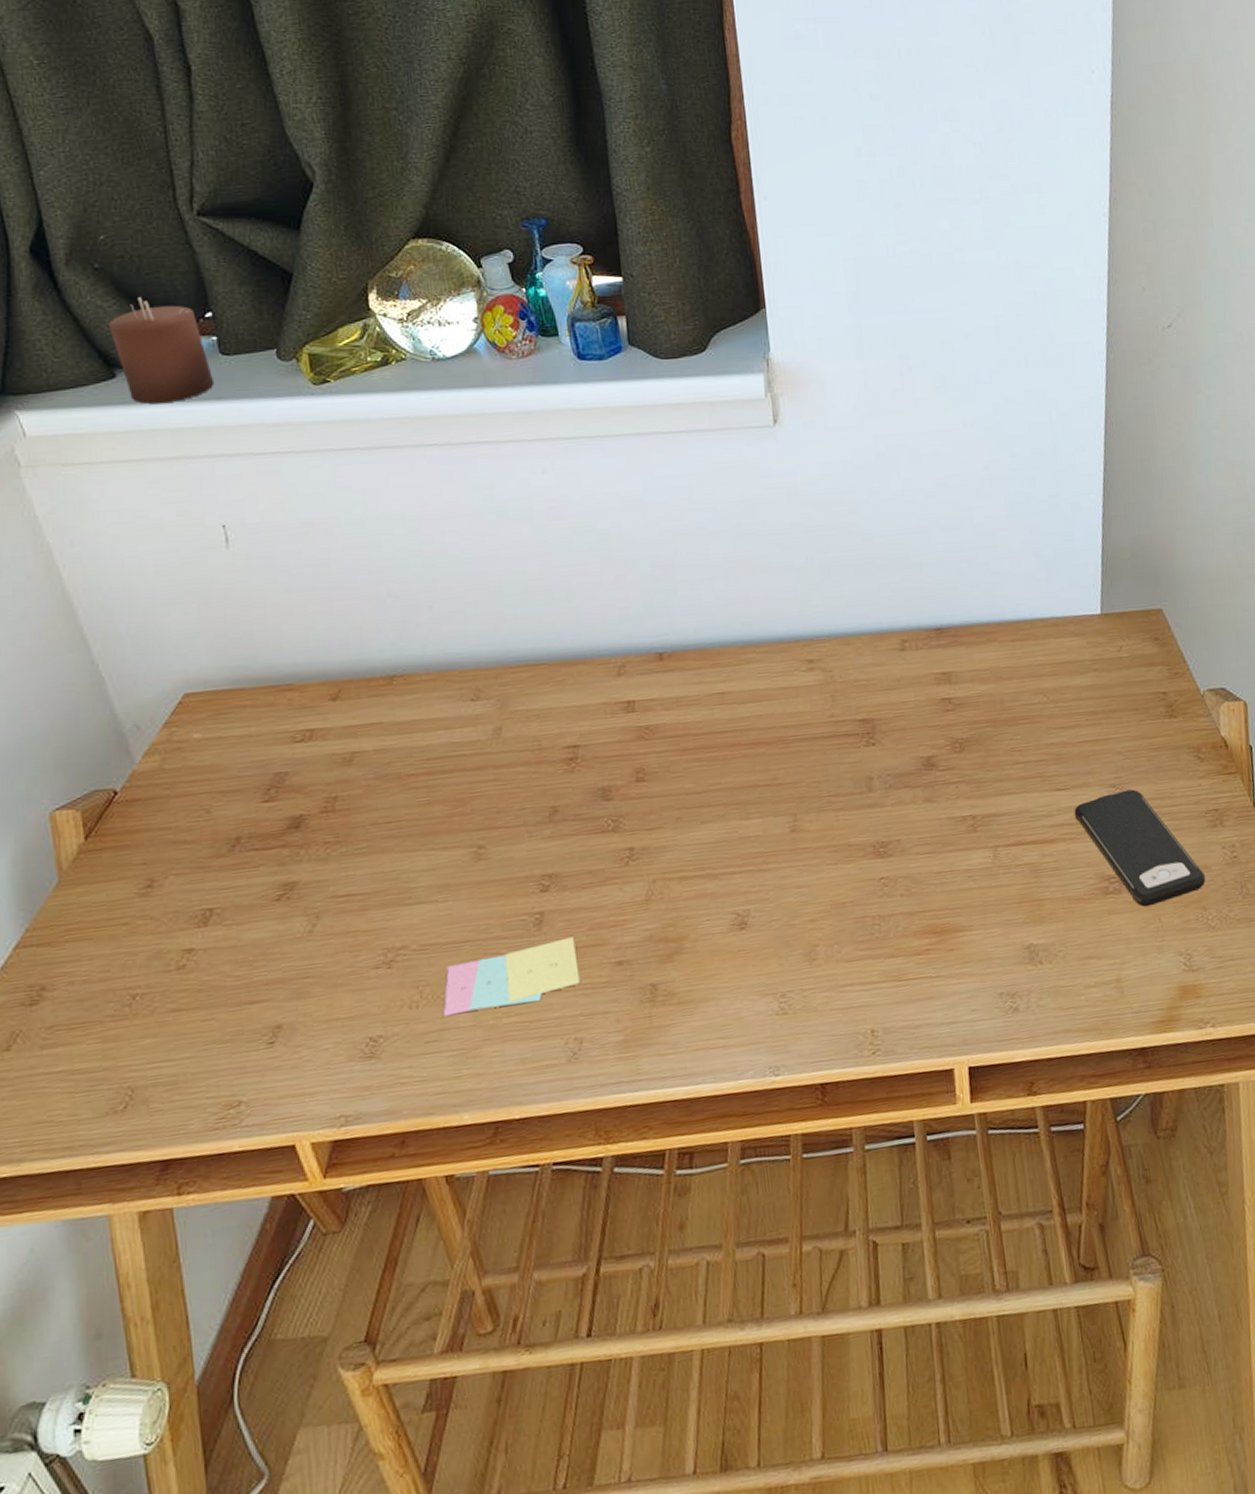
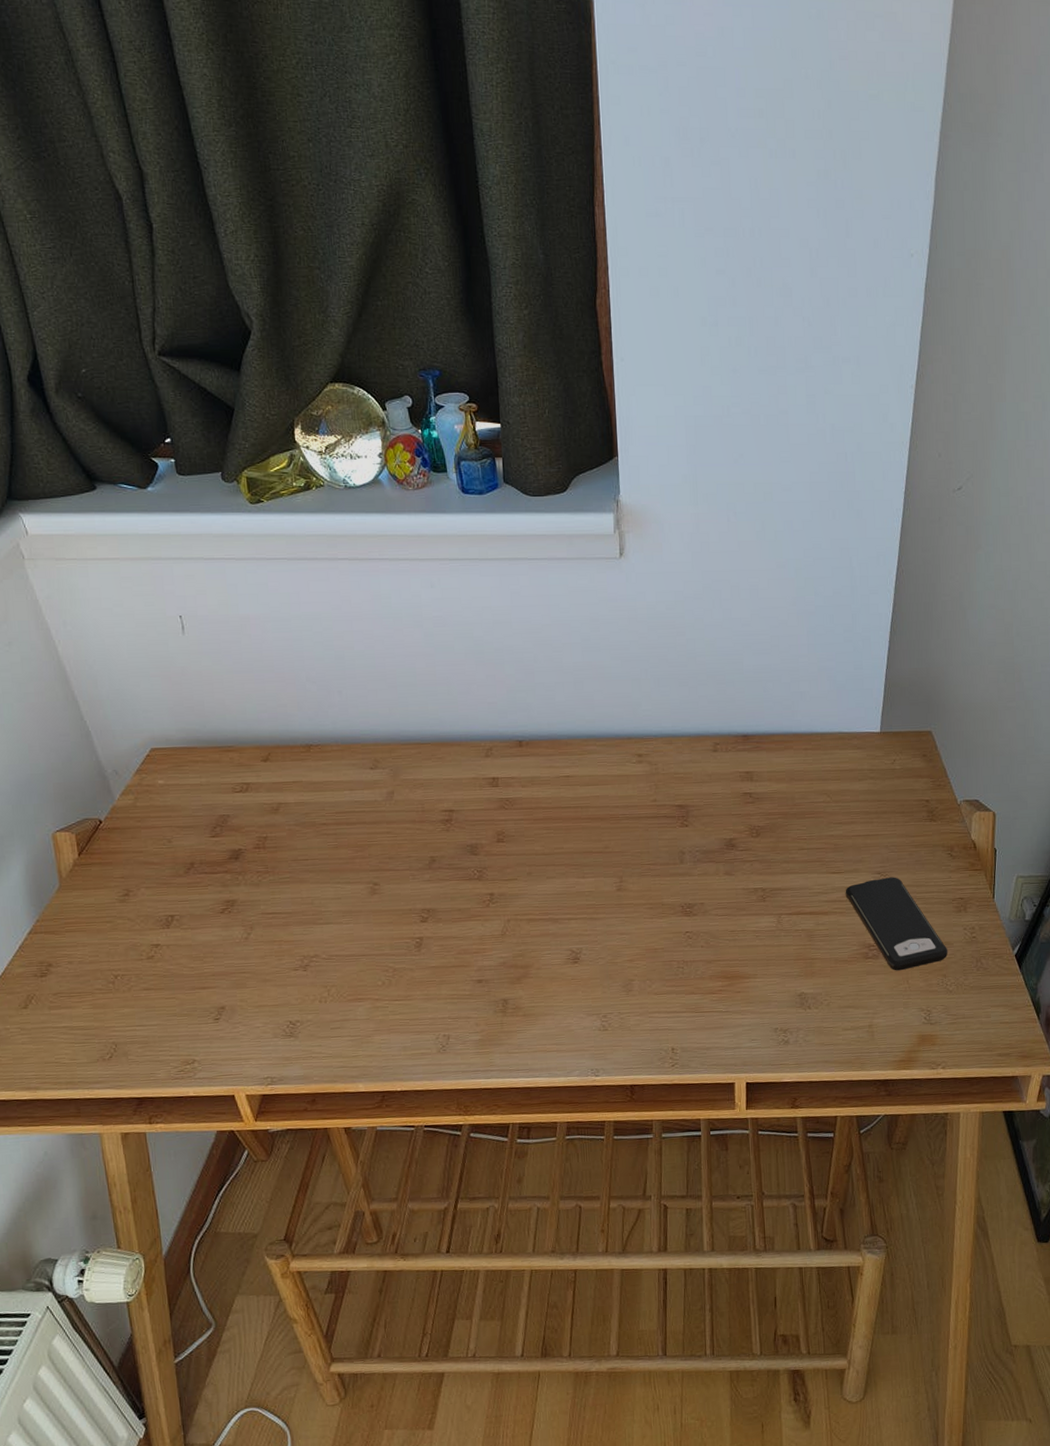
candle: present [109,297,215,404] -> none [90,423,173,512]
sticky notes: present [443,936,580,1017] -> none [345,958,449,1011]

